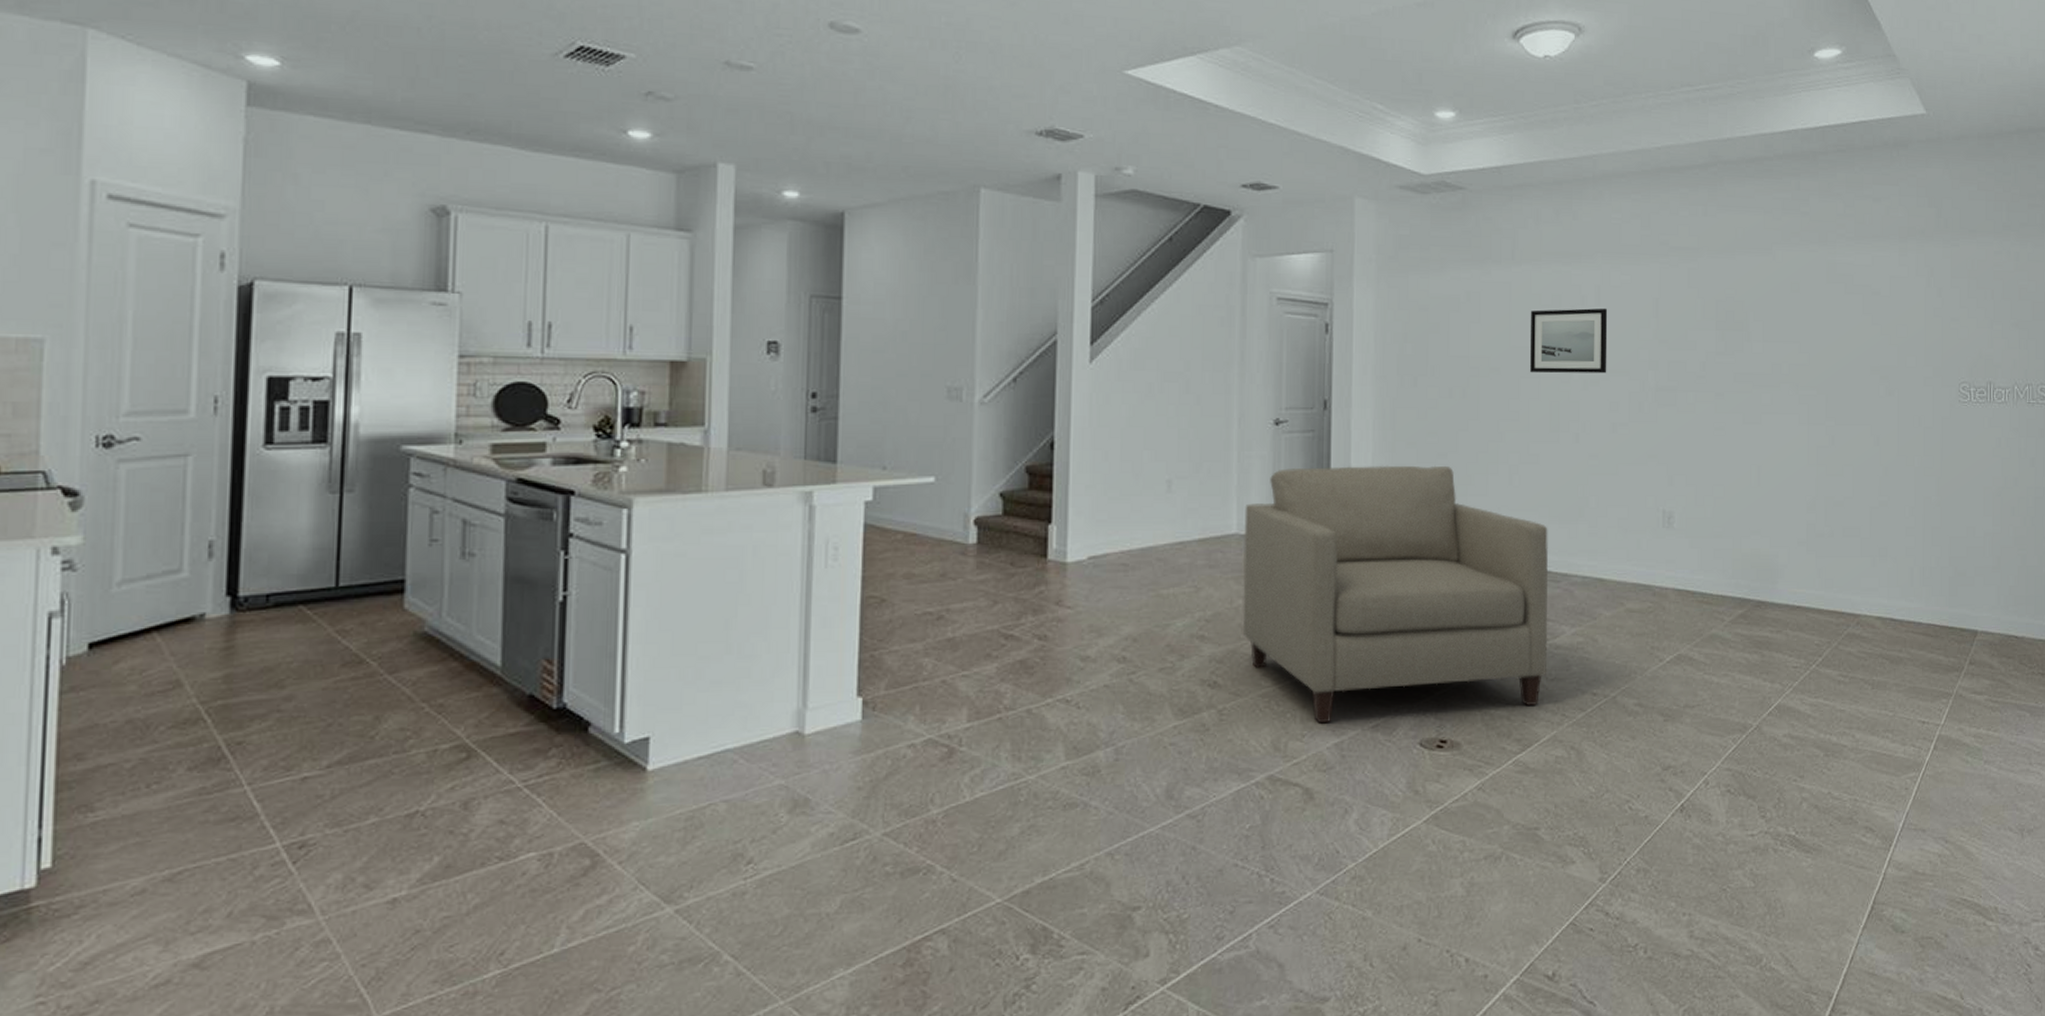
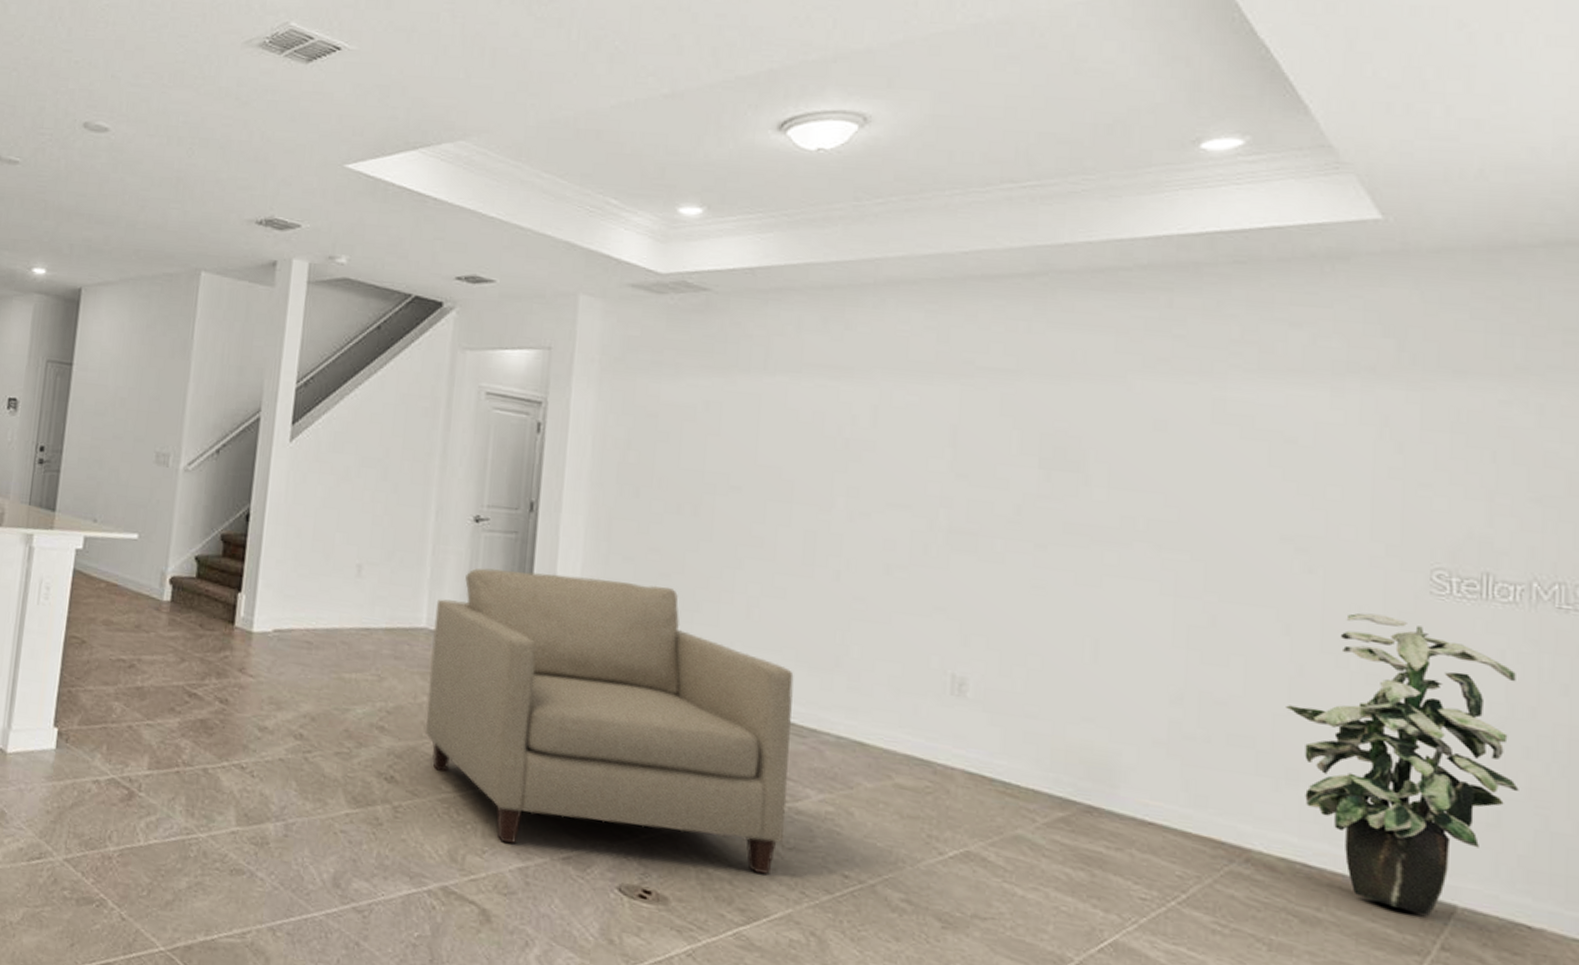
wall art: present [1530,308,1608,374] -> none [780,427,887,506]
indoor plant: none [1878,422,2009,641] -> present [1286,613,1519,916]

